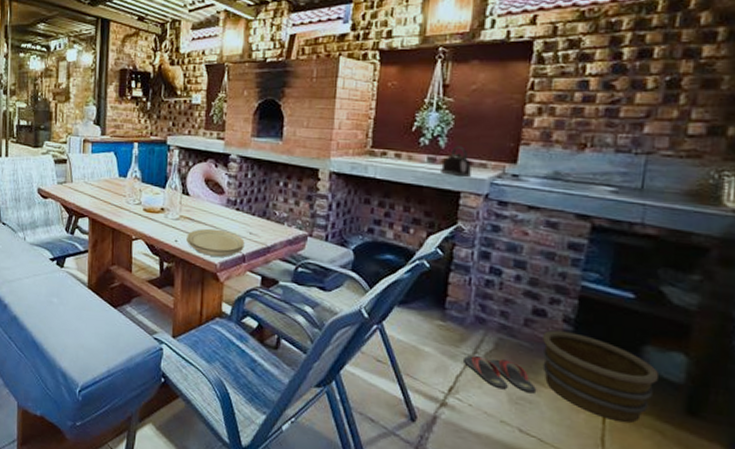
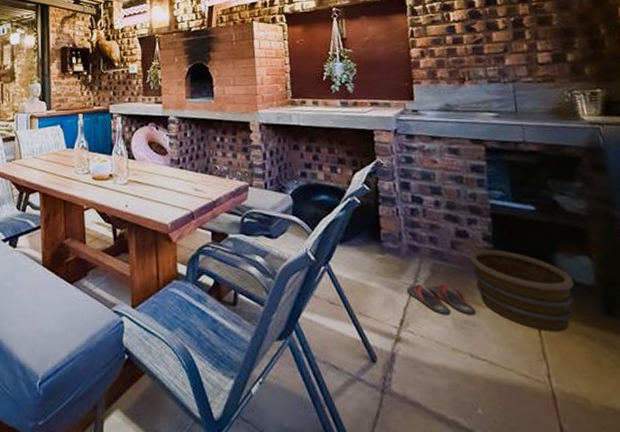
plate: present [186,228,245,257] -> none [136,189,192,217]
kettle: present [441,146,471,178] -> none [353,89,379,117]

